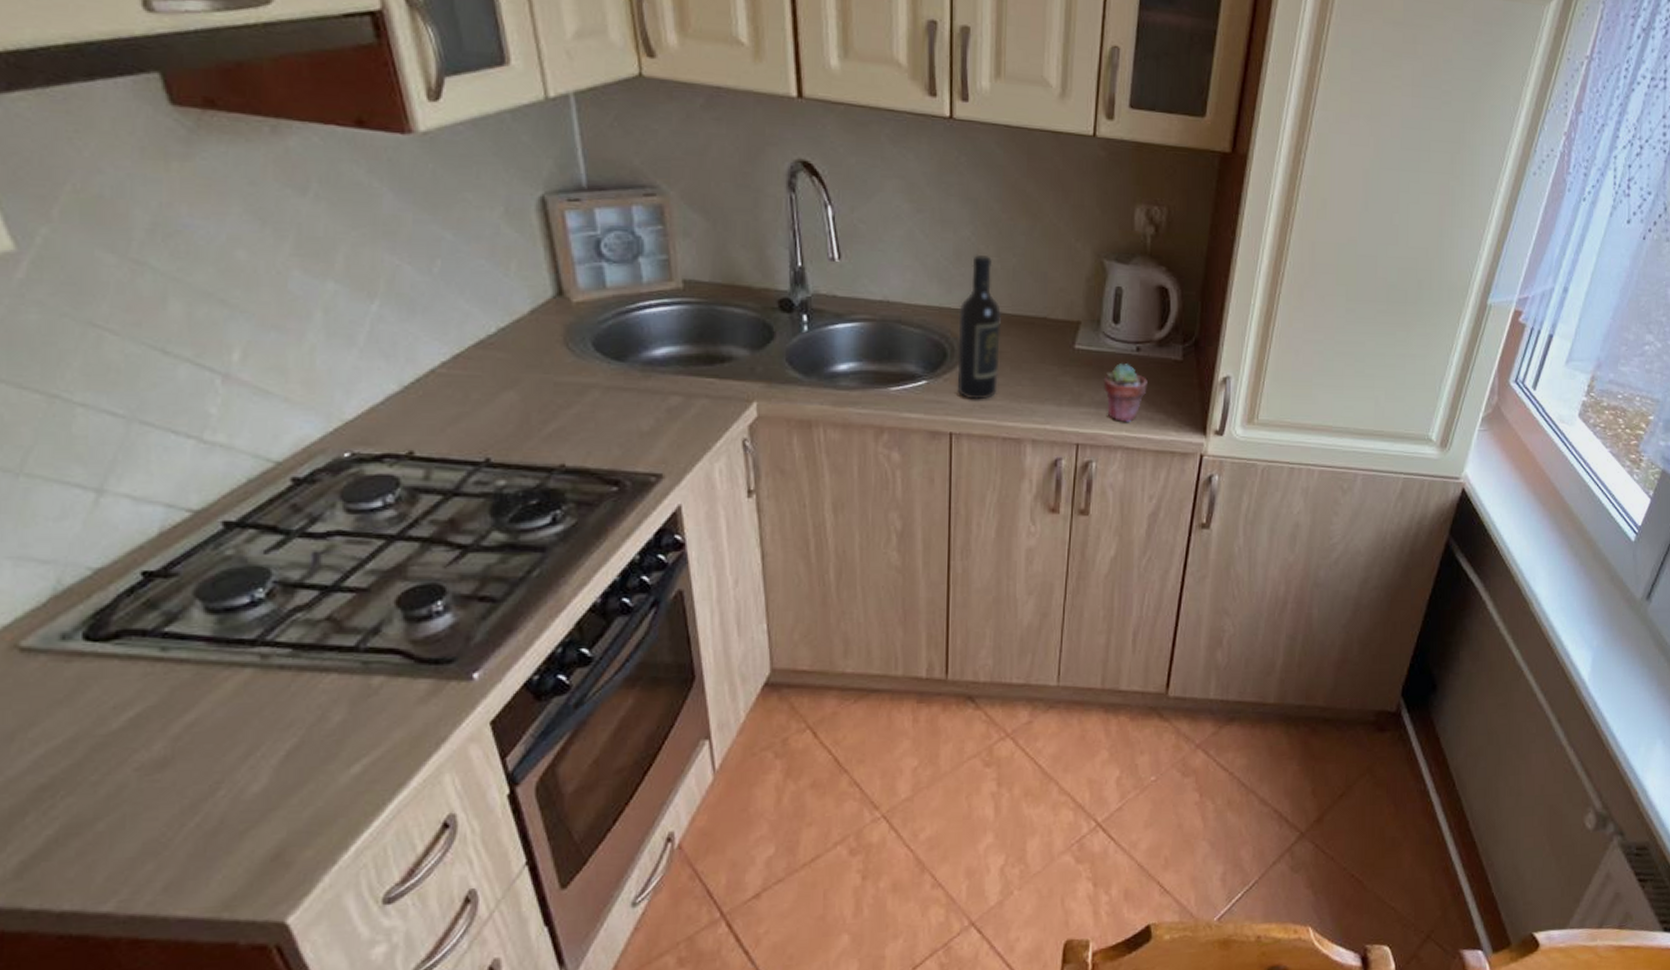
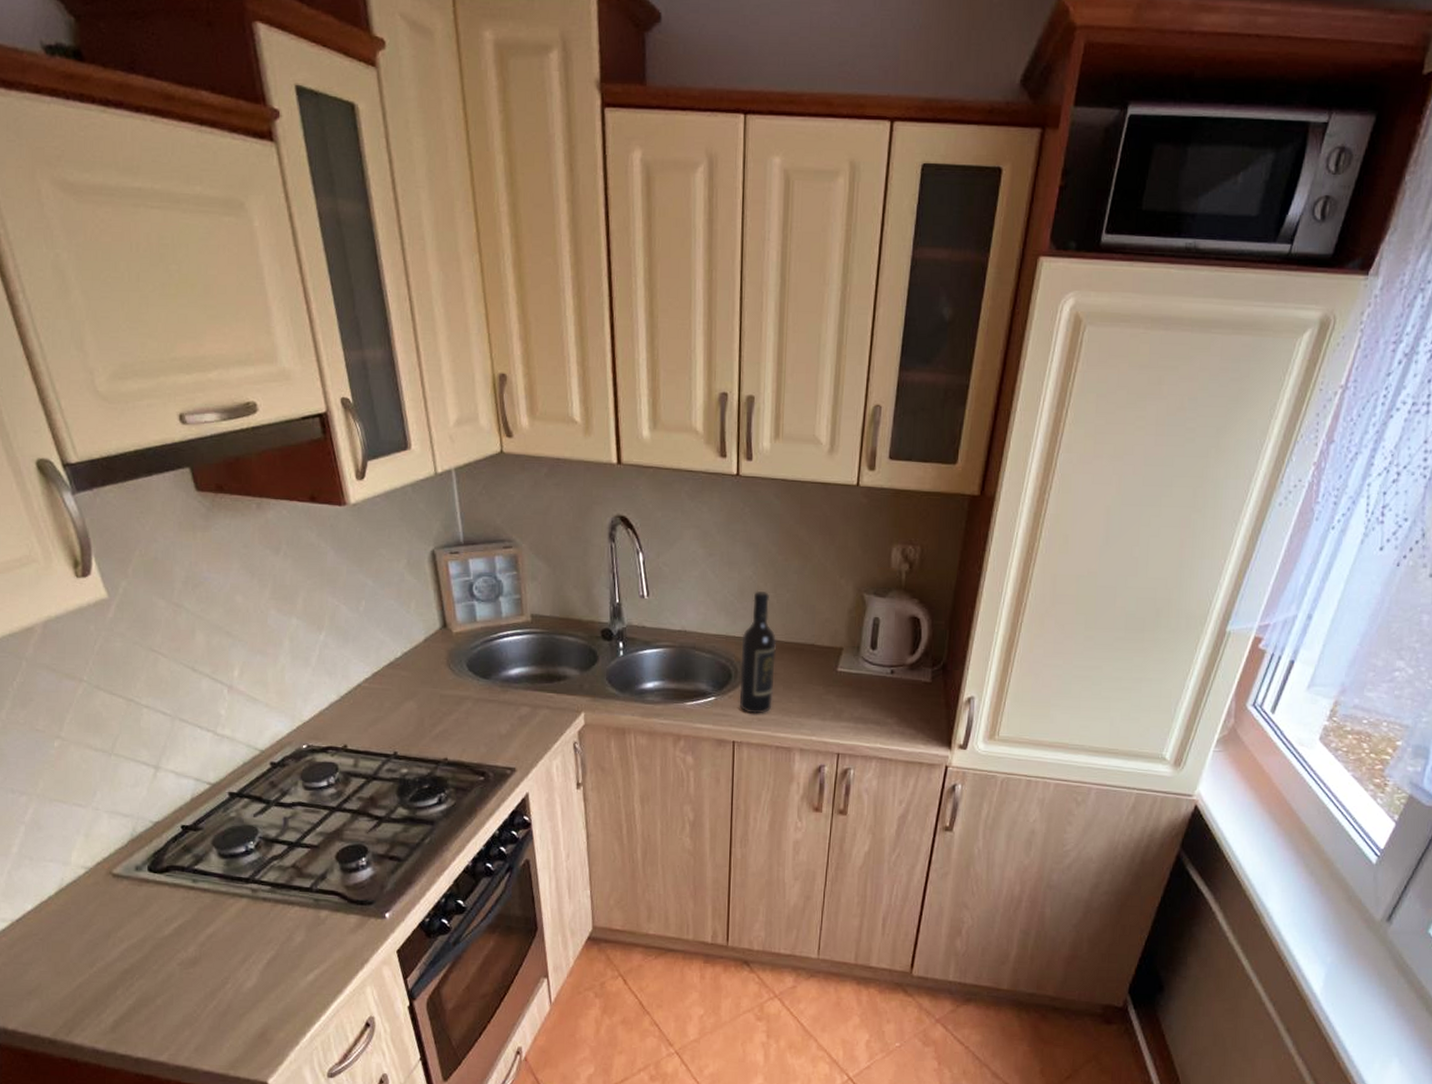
potted succulent: present [1103,363,1148,423] -> none [861,684,900,737]

